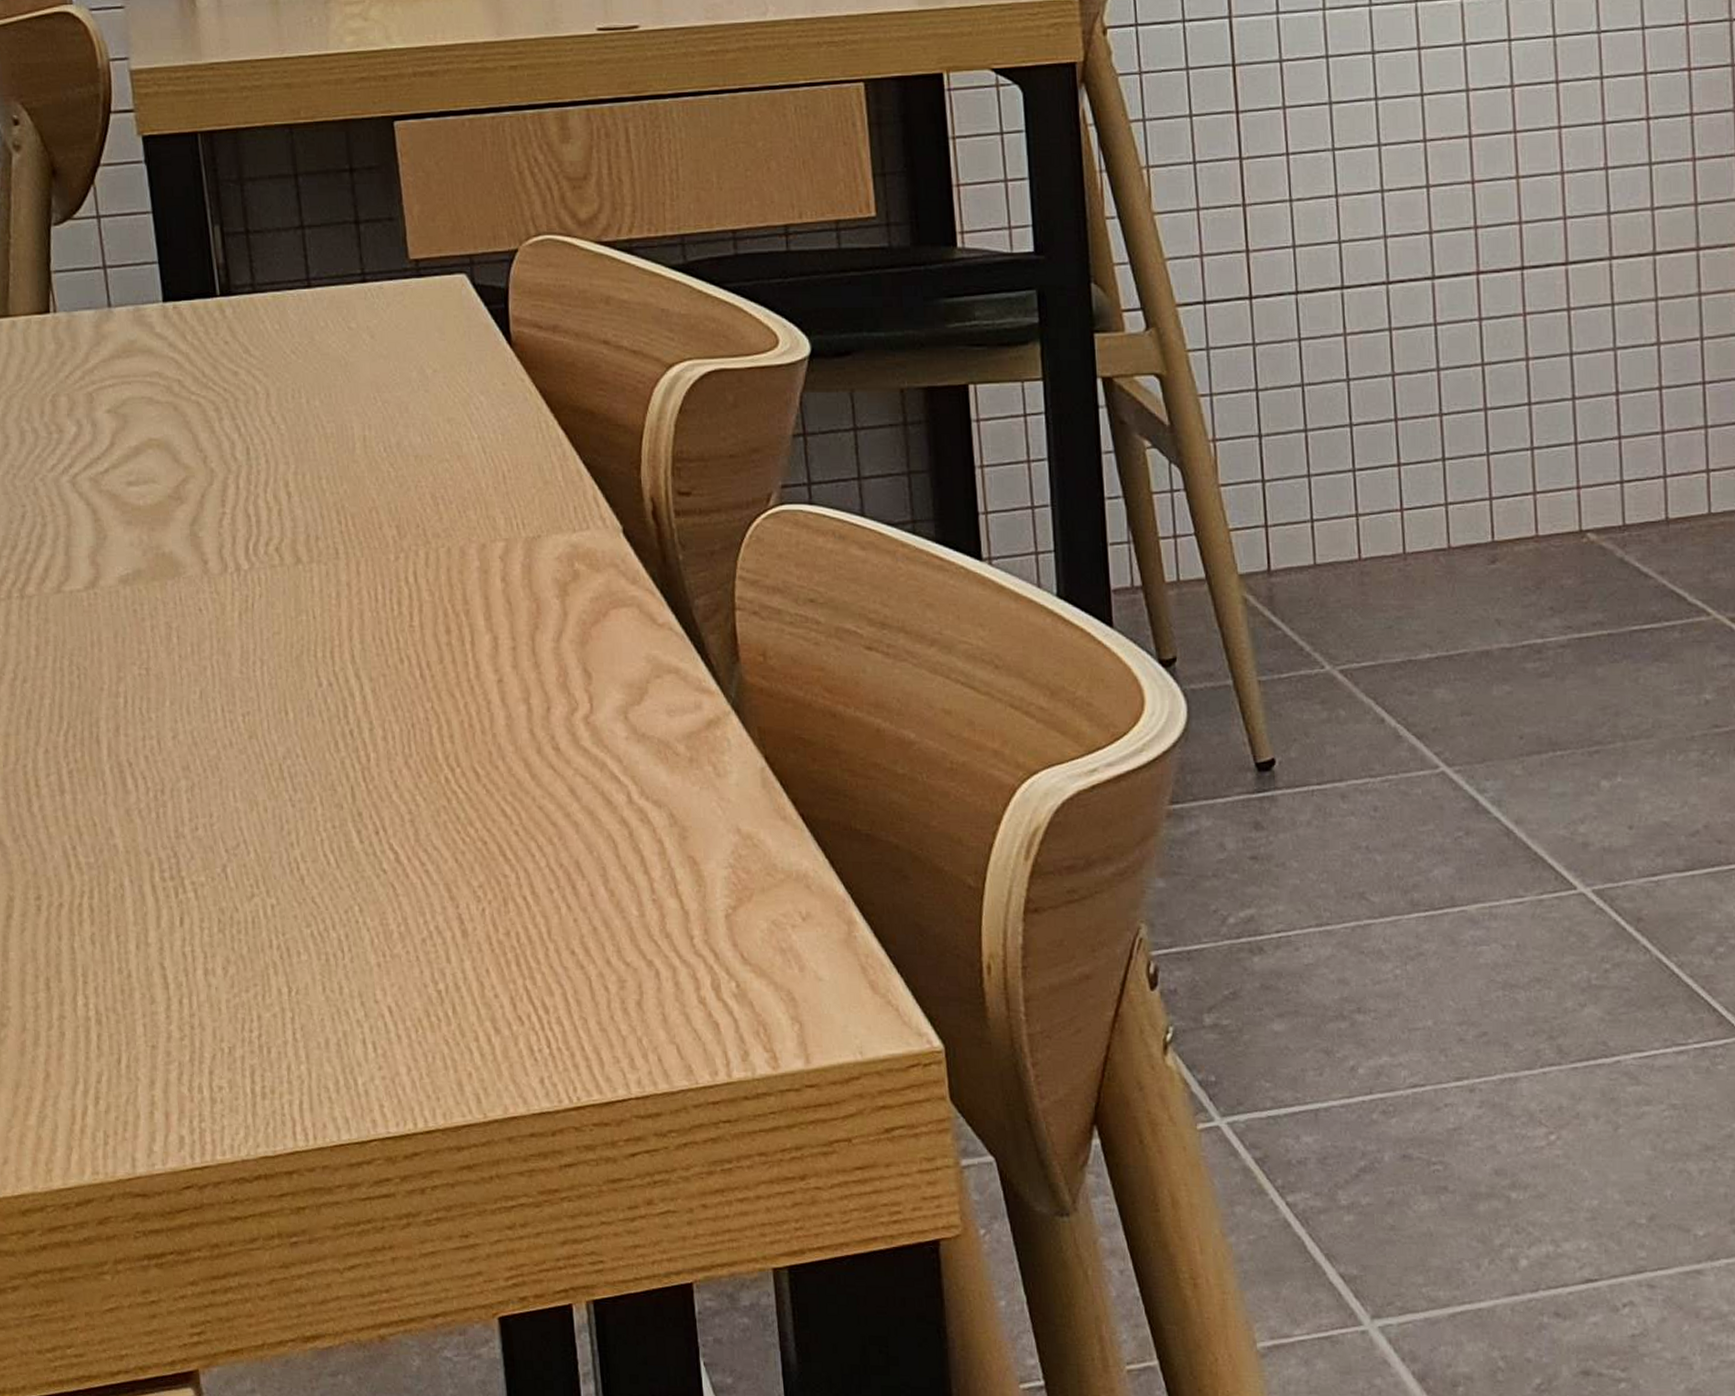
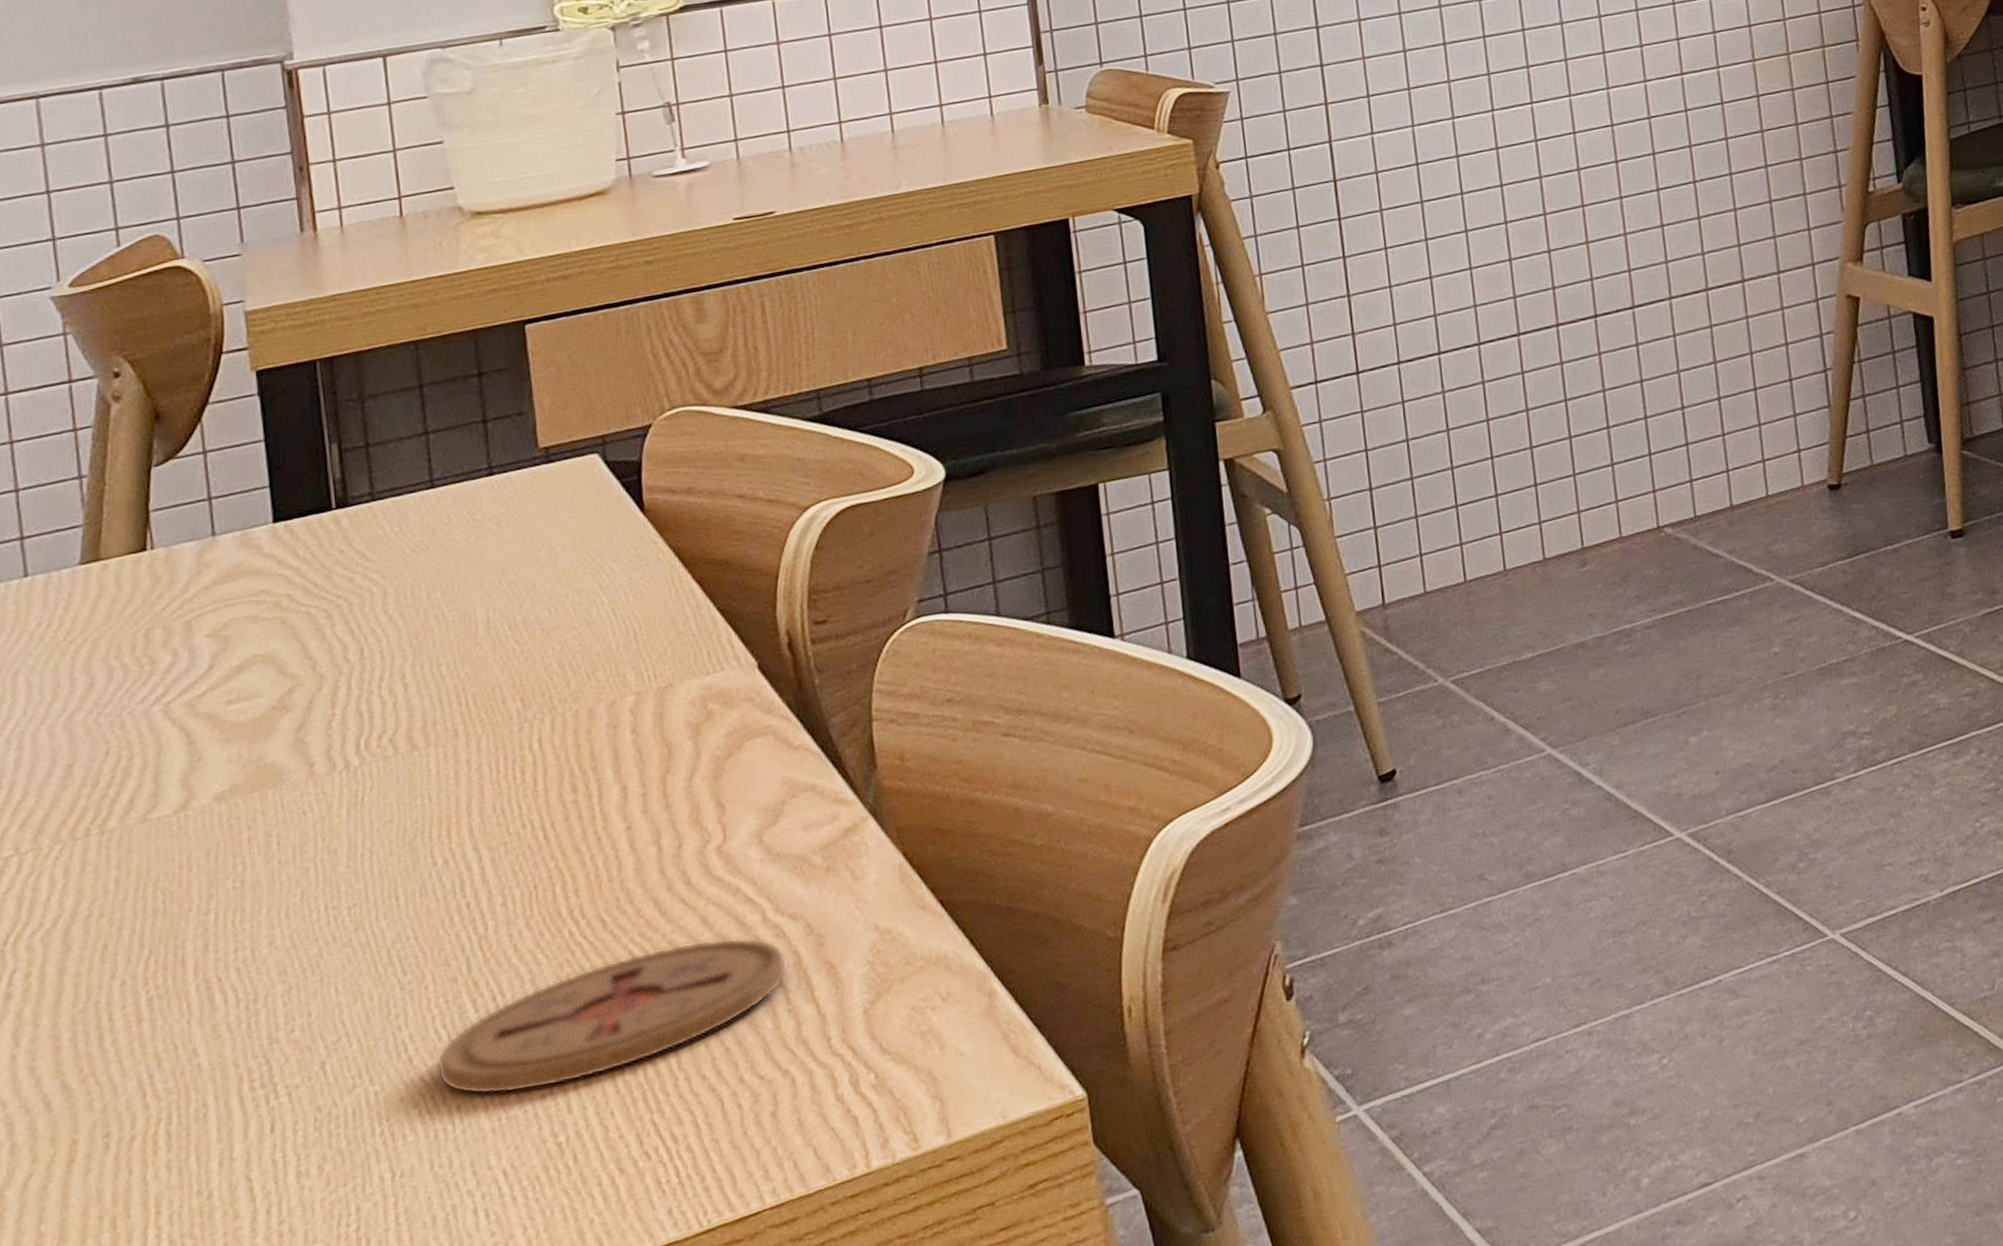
coaster: none [326,811,652,932] -> present [436,937,788,1095]

